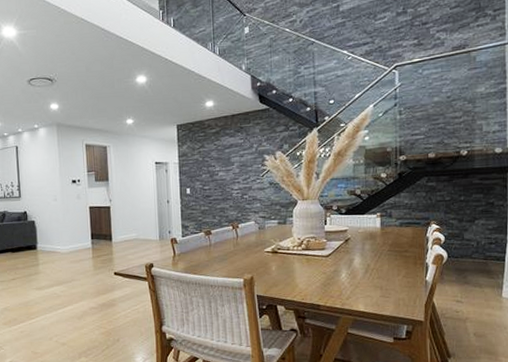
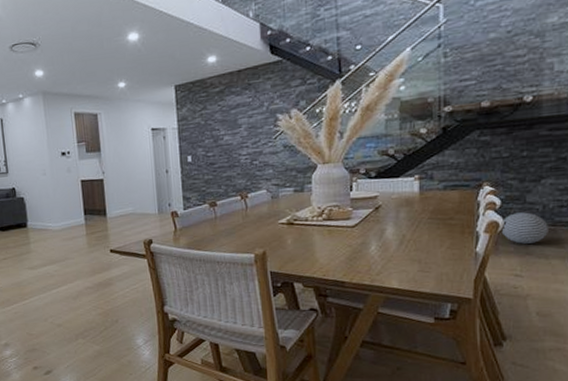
decorative ball: none [445,247,481,274] -> present [501,212,548,244]

